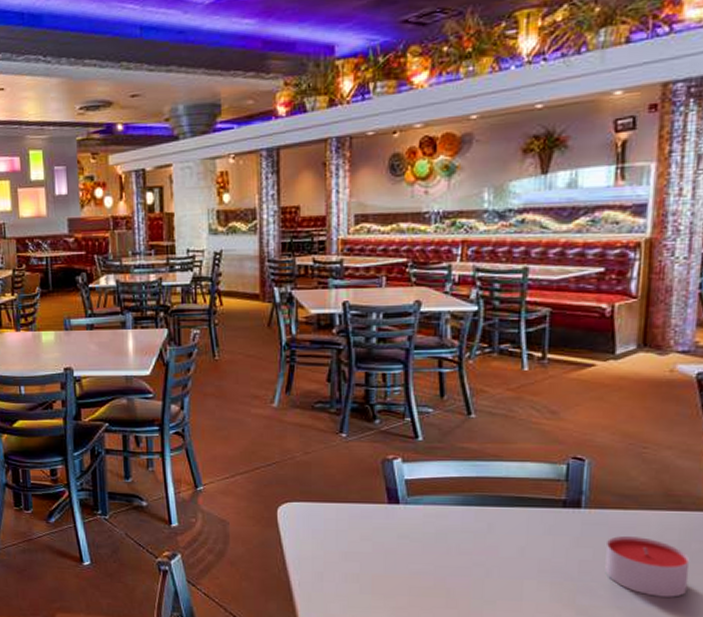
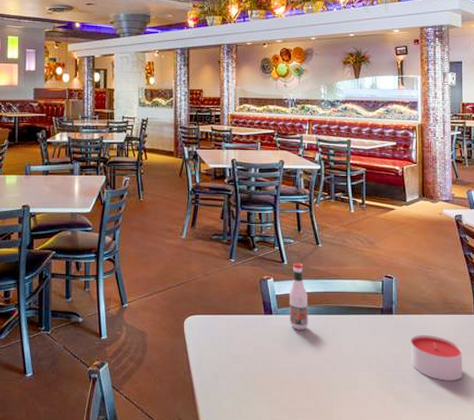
tabasco sauce: none [424,439,453,524] -> present [289,263,308,330]

